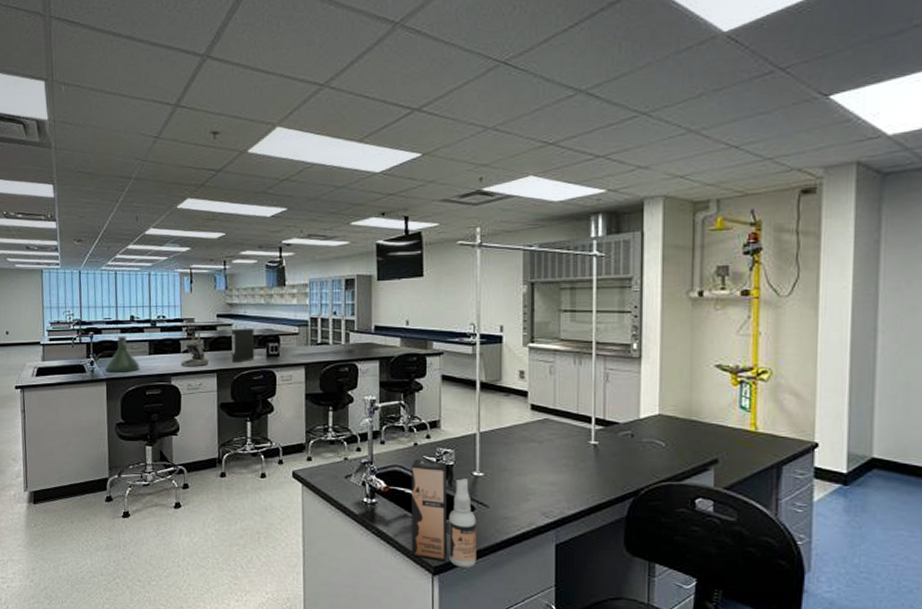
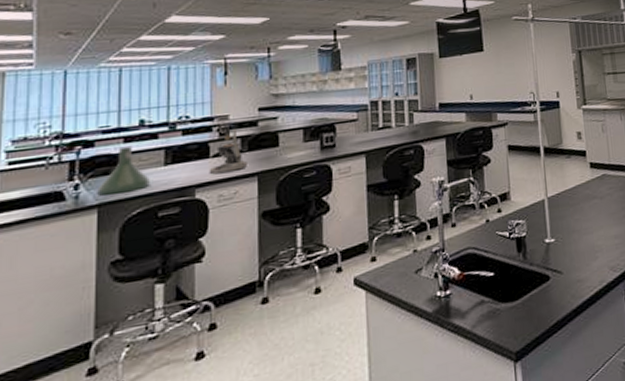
binder: present [231,328,255,363] -> none [276,118,306,162]
spray bottle: present [411,460,476,569] -> none [484,234,556,346]

